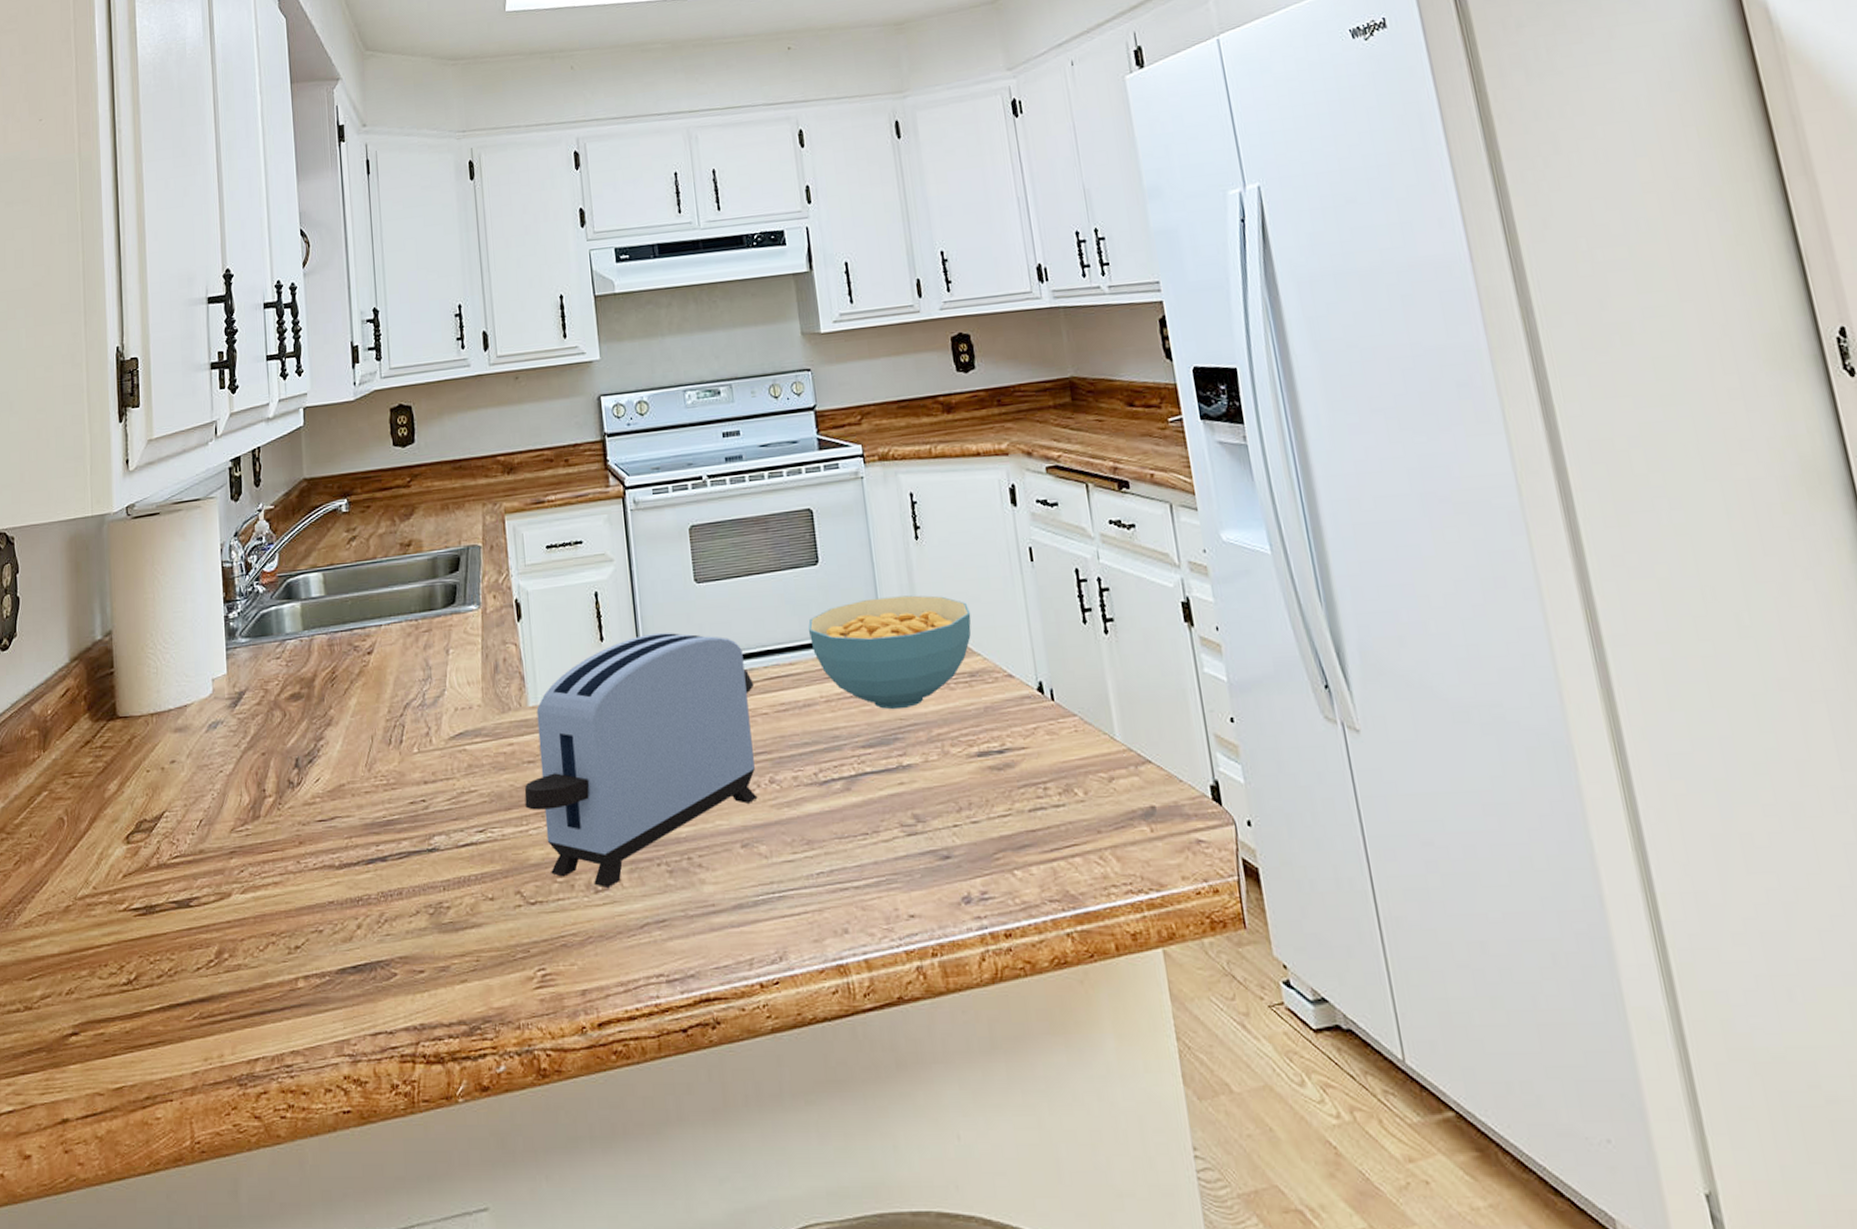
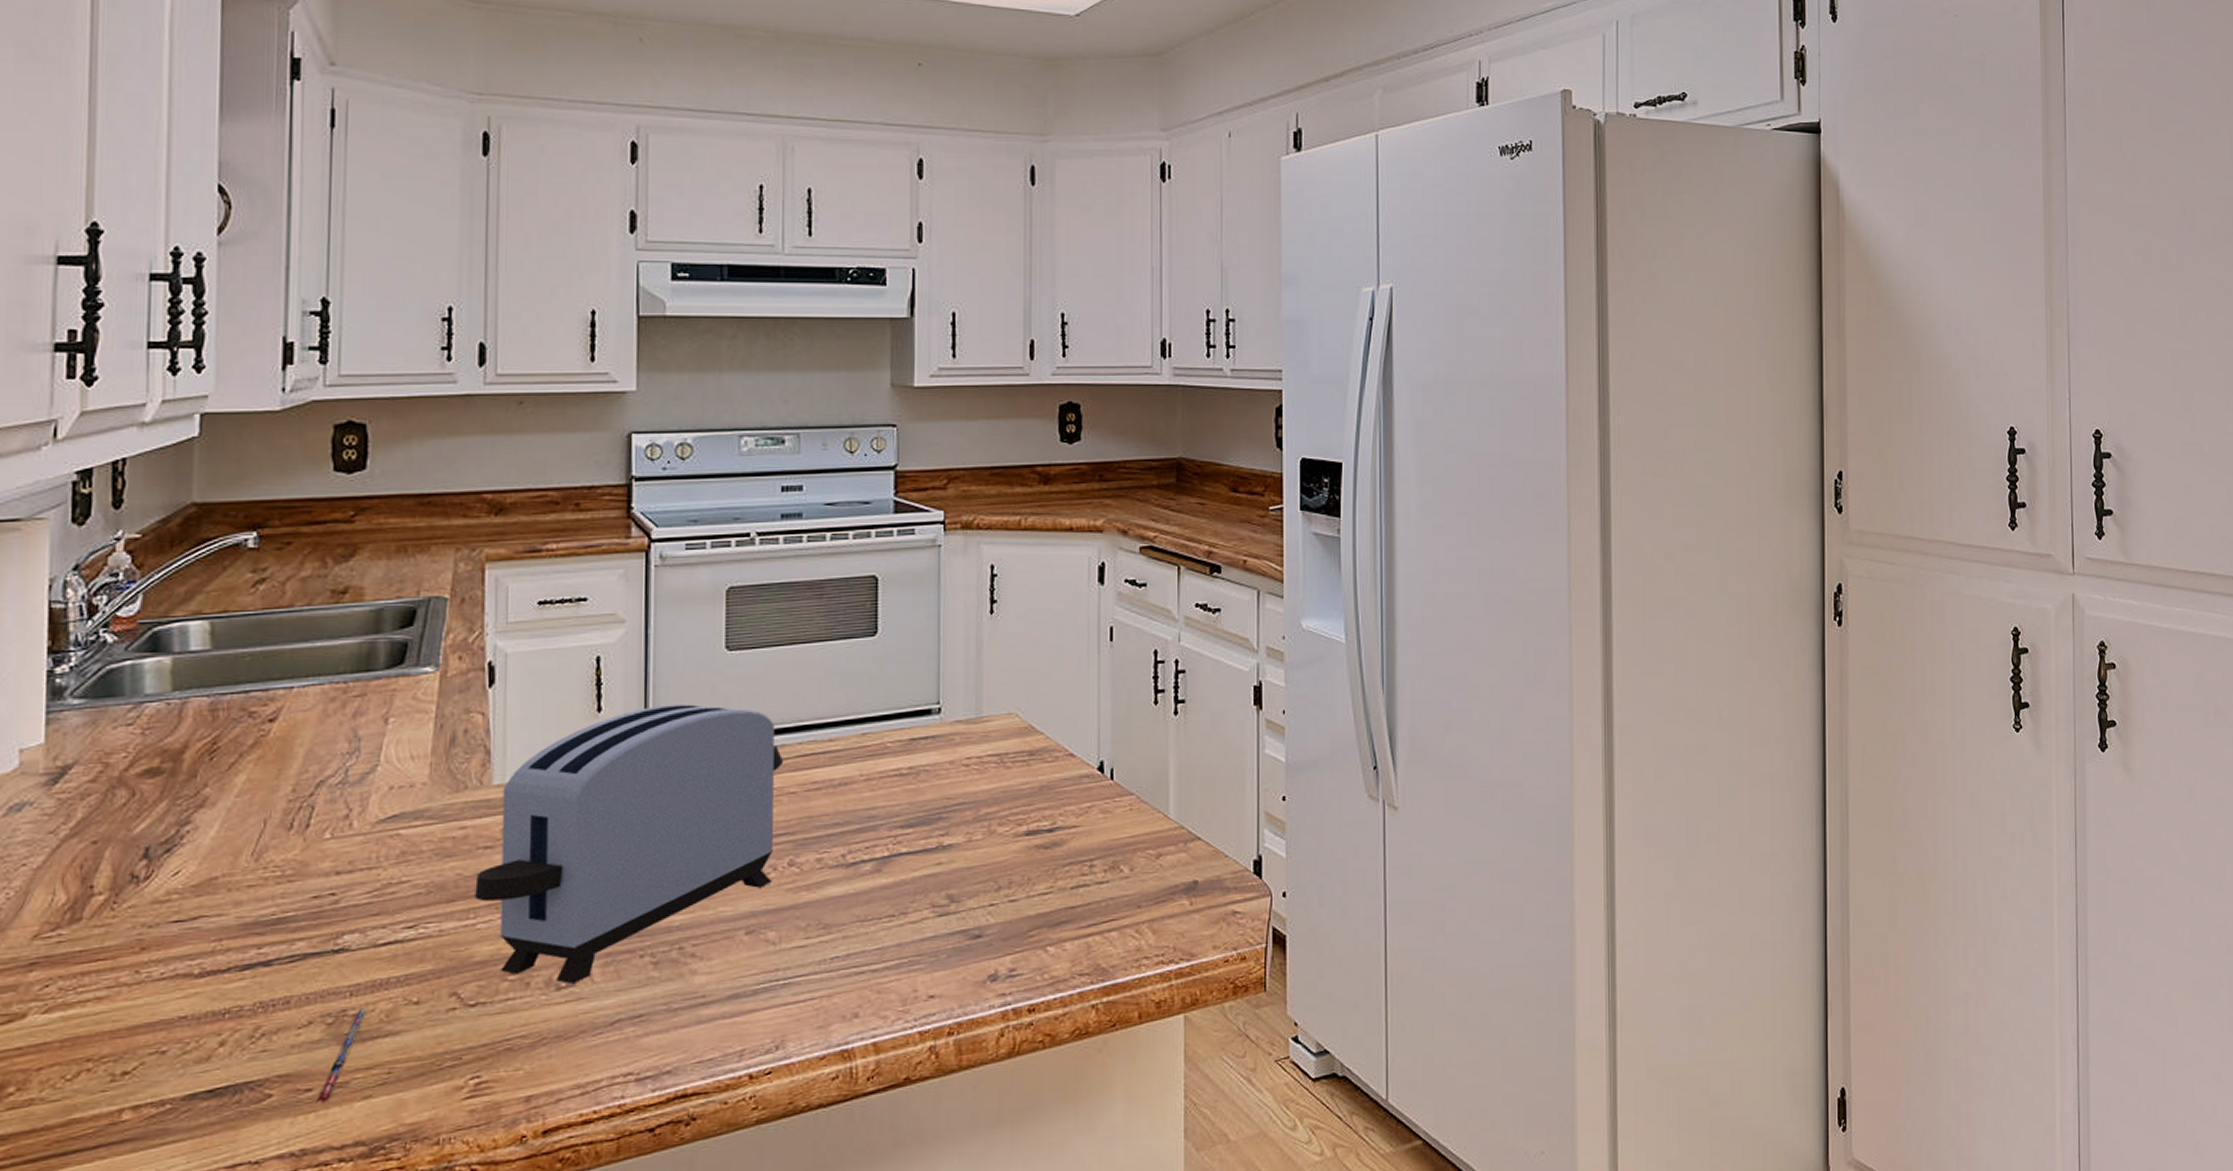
pen: none [427,901,458,984] -> present [316,1008,369,1103]
cereal bowl: present [808,595,971,710] -> none [856,671,1039,789]

